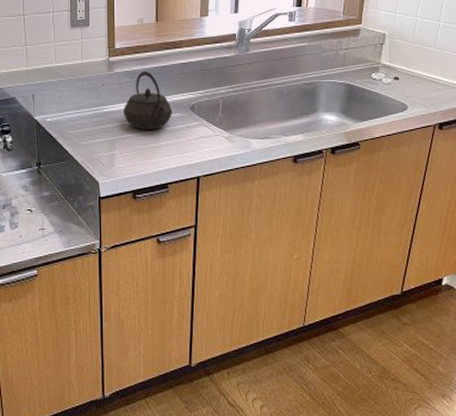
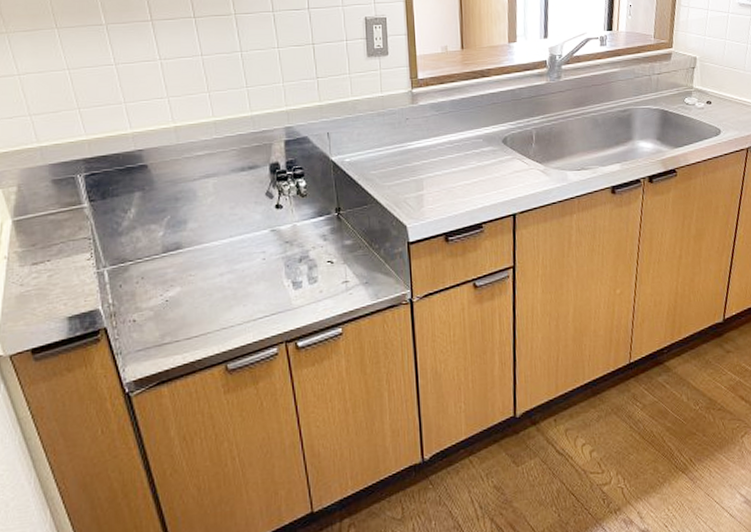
kettle: present [123,70,173,131] -> none [429,102,484,167]

